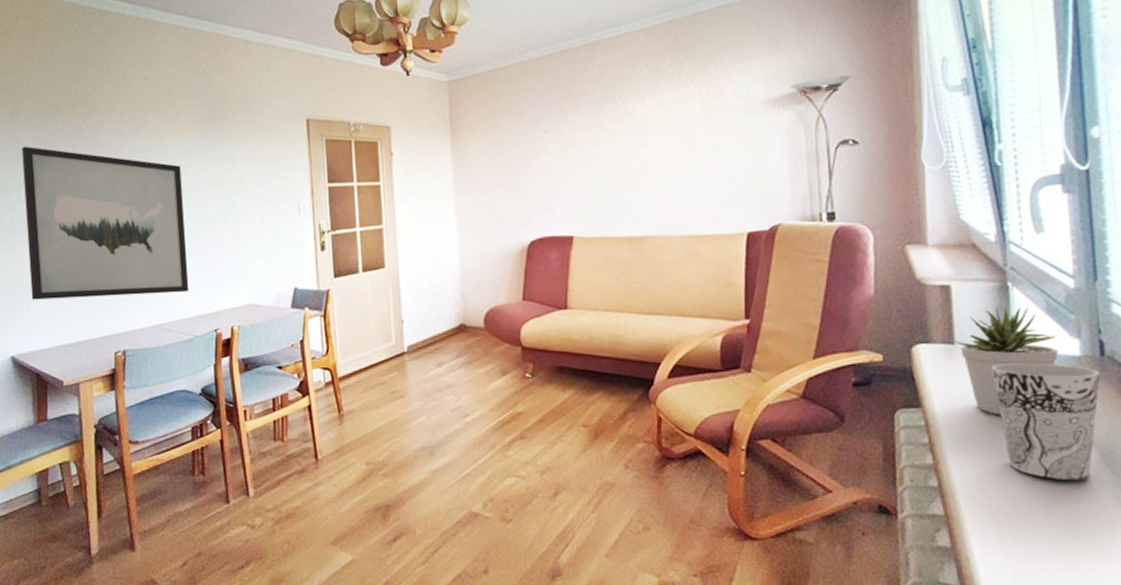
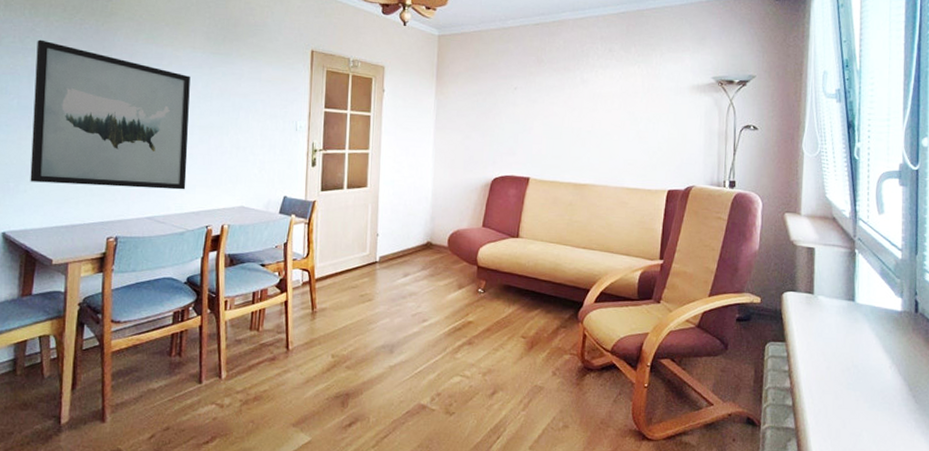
potted plant: present [953,305,1058,415] -> none [813,267,887,353]
cup: present [992,362,1101,481] -> none [838,312,914,407]

